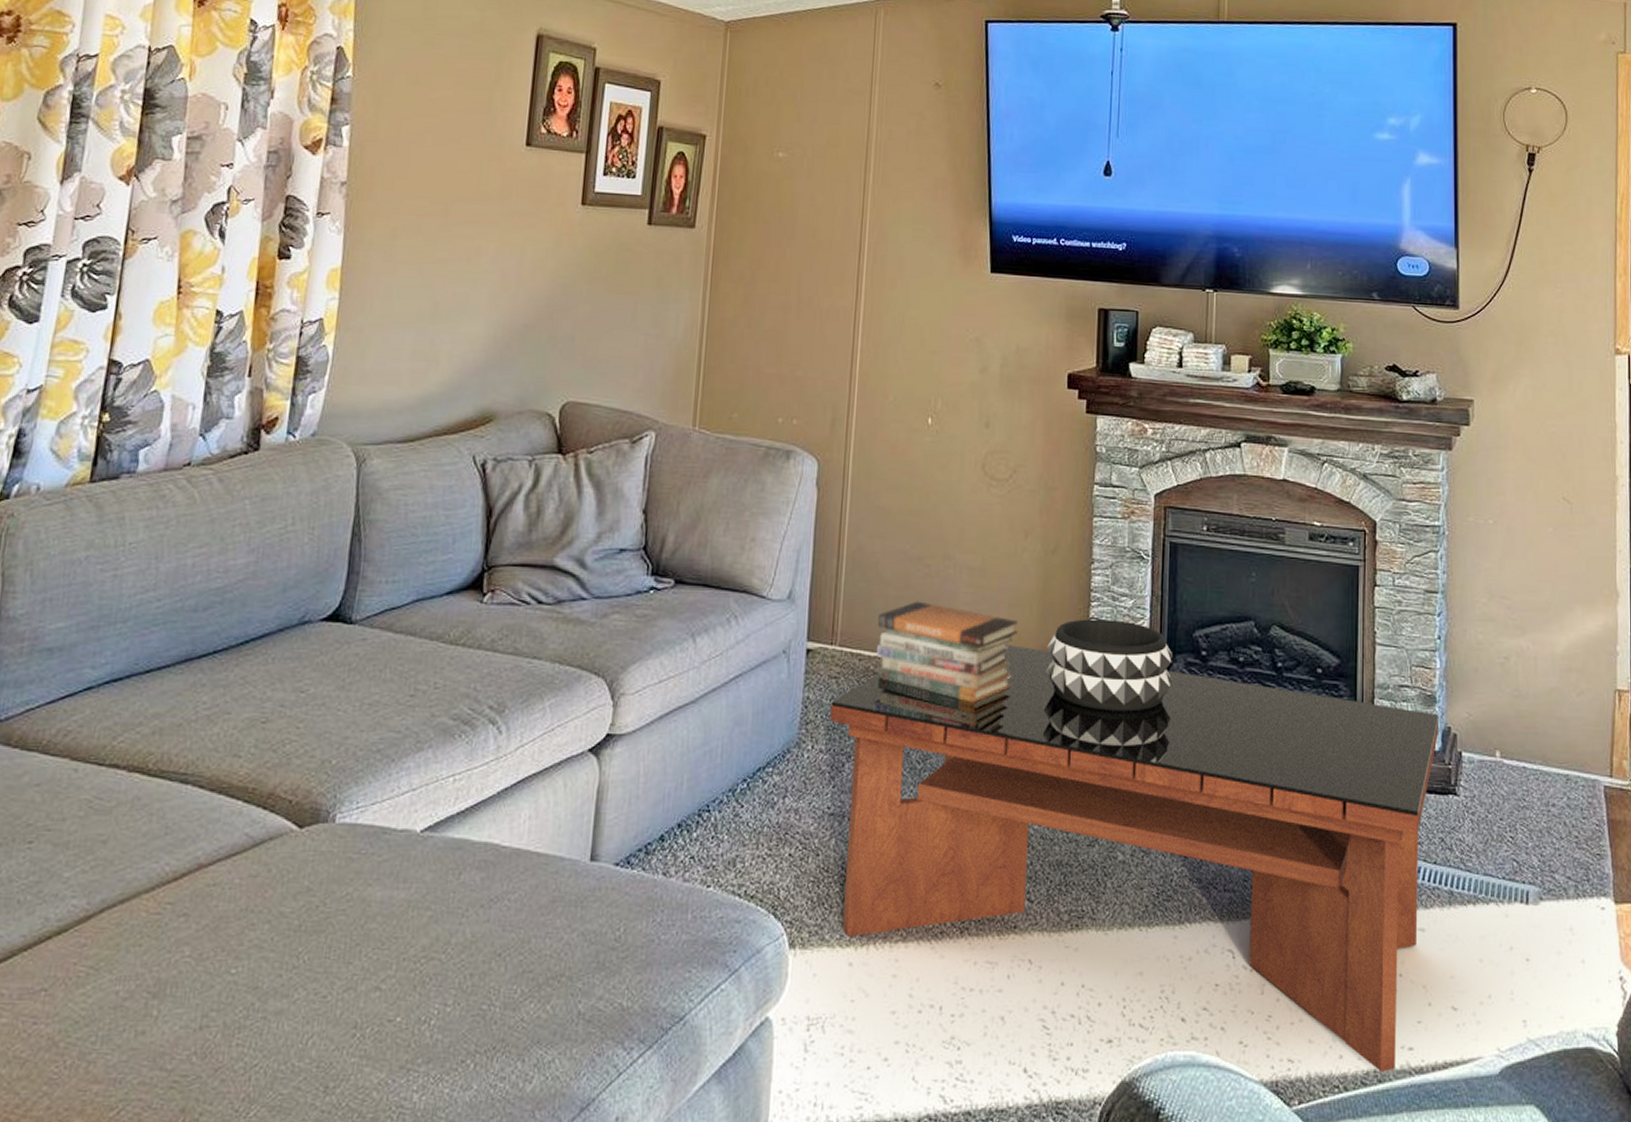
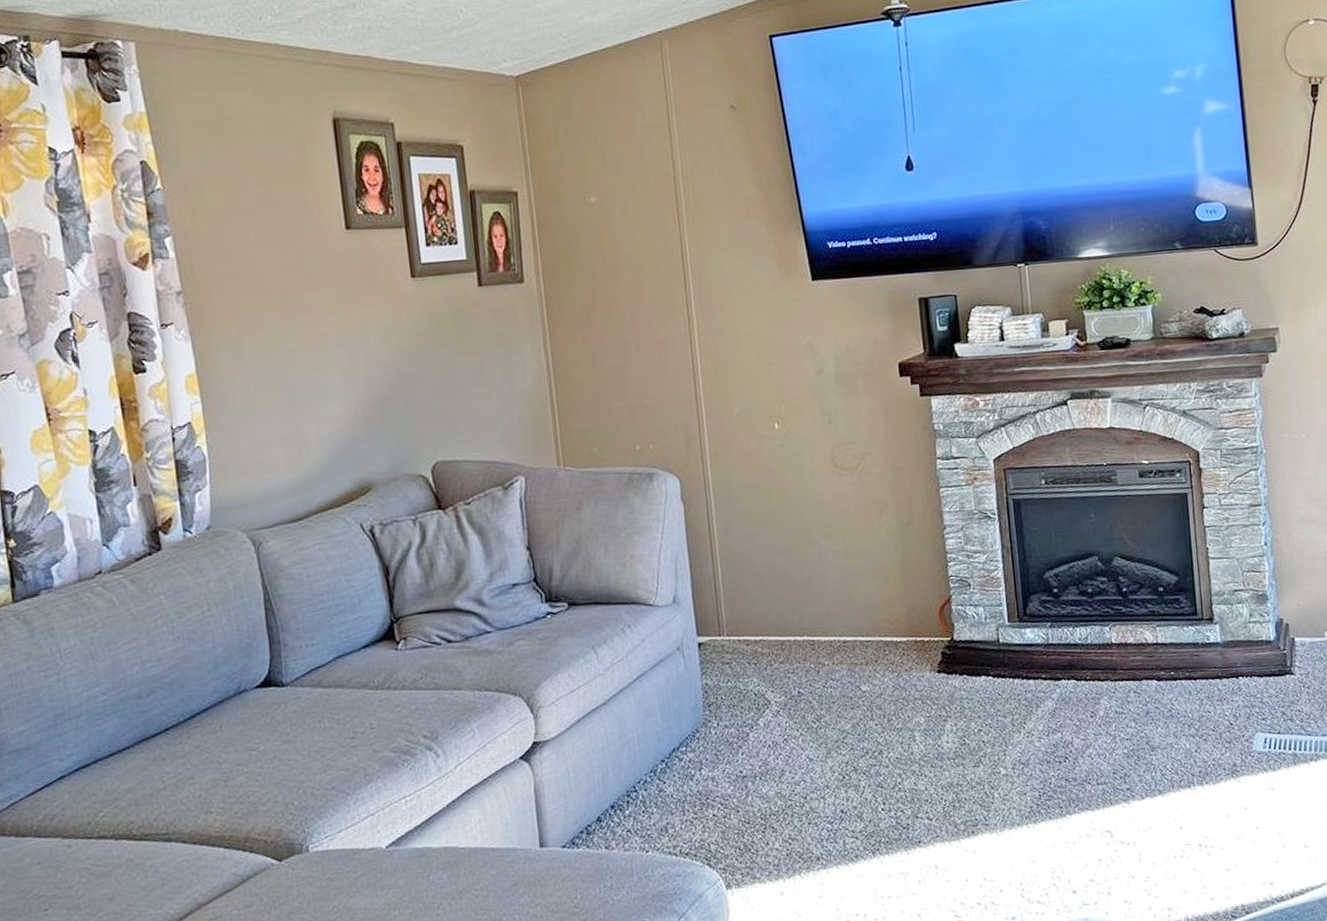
coffee table: present [829,645,1440,1073] -> none [727,609,1273,906]
book stack: present [877,601,1018,703] -> none [757,586,886,665]
decorative bowl: present [1046,619,1174,712] -> none [914,574,1031,654]

